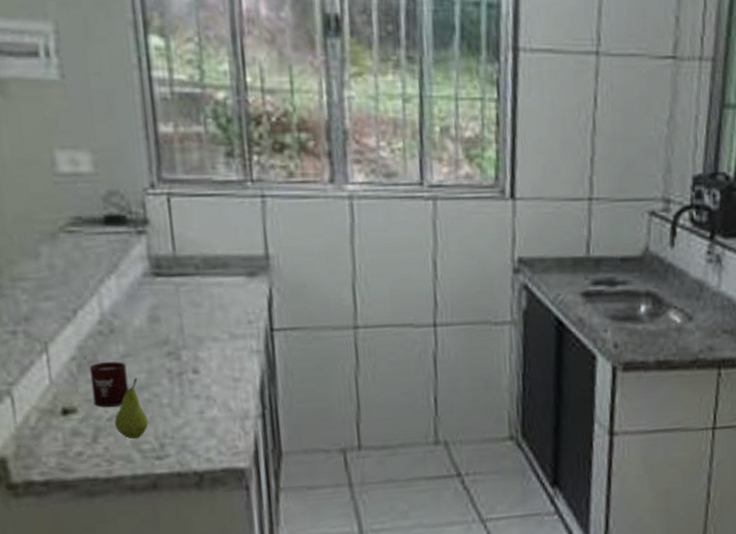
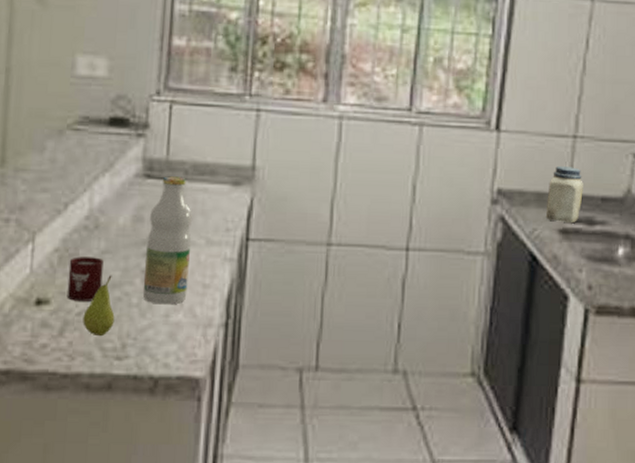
bottle: none [166,272,219,402] -> present [142,176,193,305]
jar: none [567,229,603,286] -> present [545,165,583,224]

